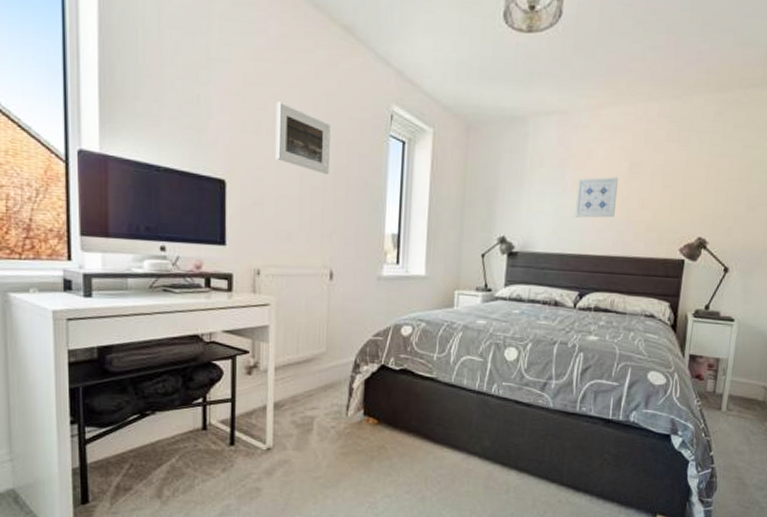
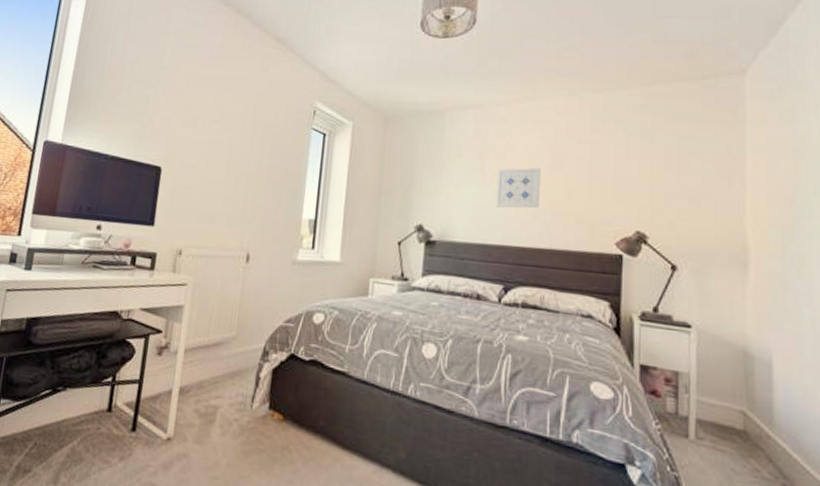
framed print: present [275,101,330,175] -> none [207,100,259,164]

